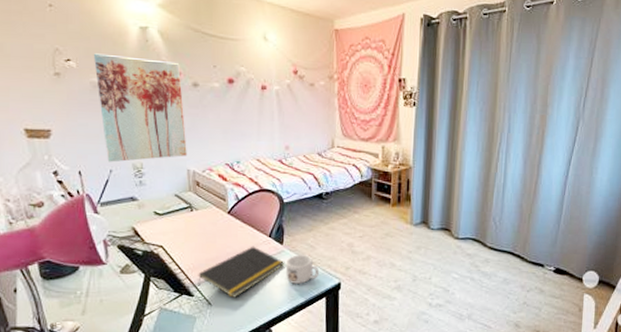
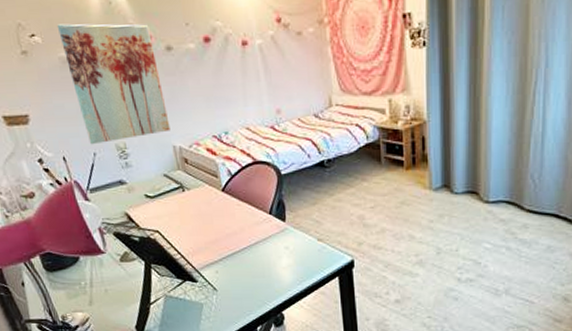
notepad: present [198,246,285,299] -> none [199,225,290,283]
mug: present [285,255,319,284] -> none [290,231,328,264]

